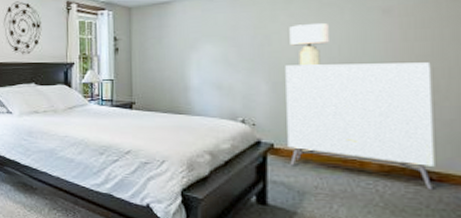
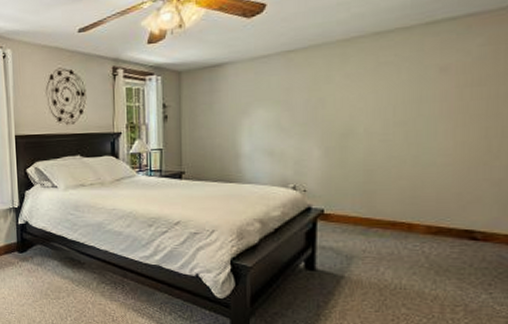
dresser: present [285,62,435,191] -> none [338,122,485,250]
lamp: present [289,23,329,66] -> none [344,84,384,130]

